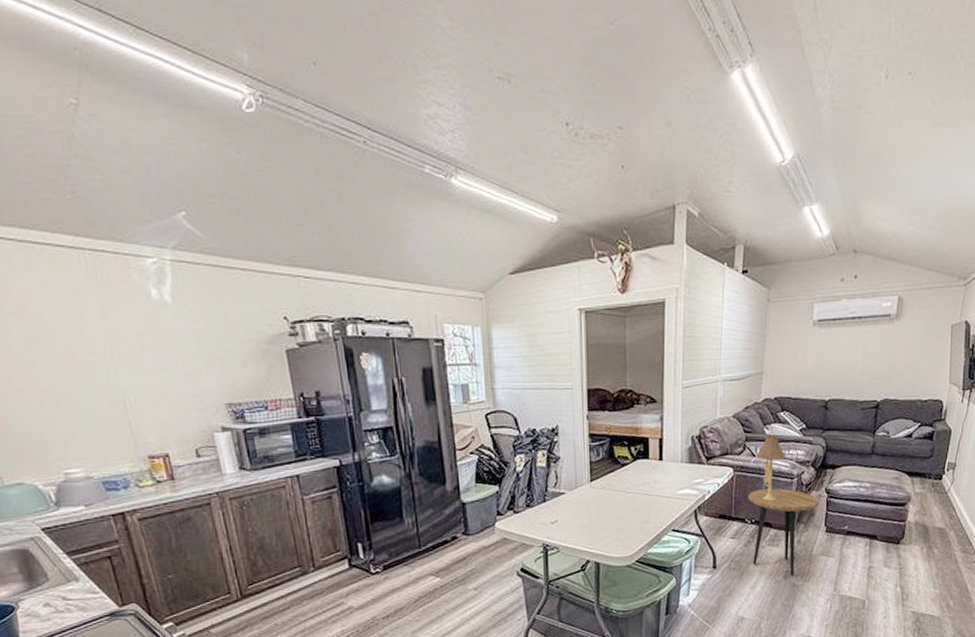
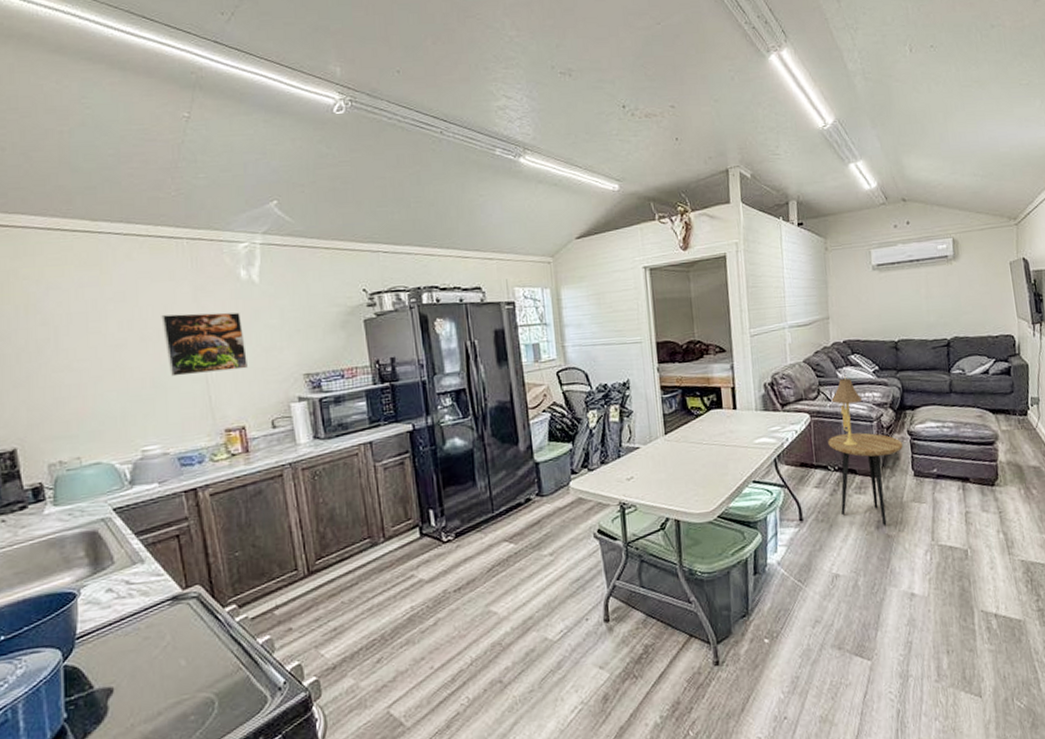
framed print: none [69,333,167,399] -> present [161,312,248,377]

